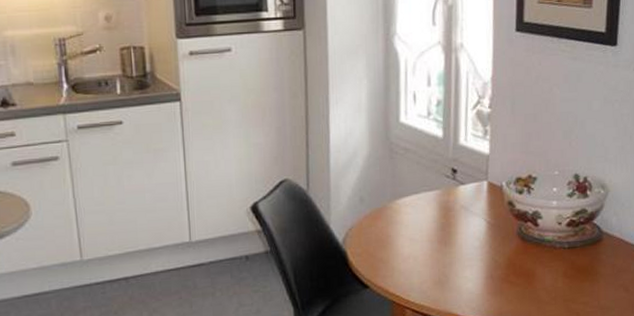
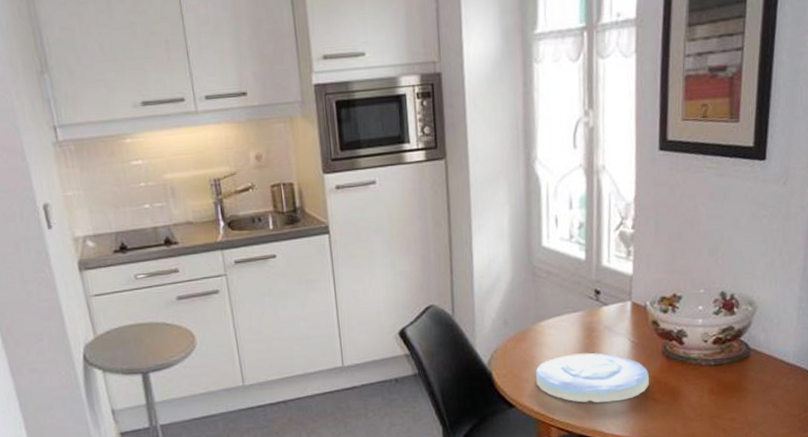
plate: none [390,232,505,285] -> present [535,353,650,403]

